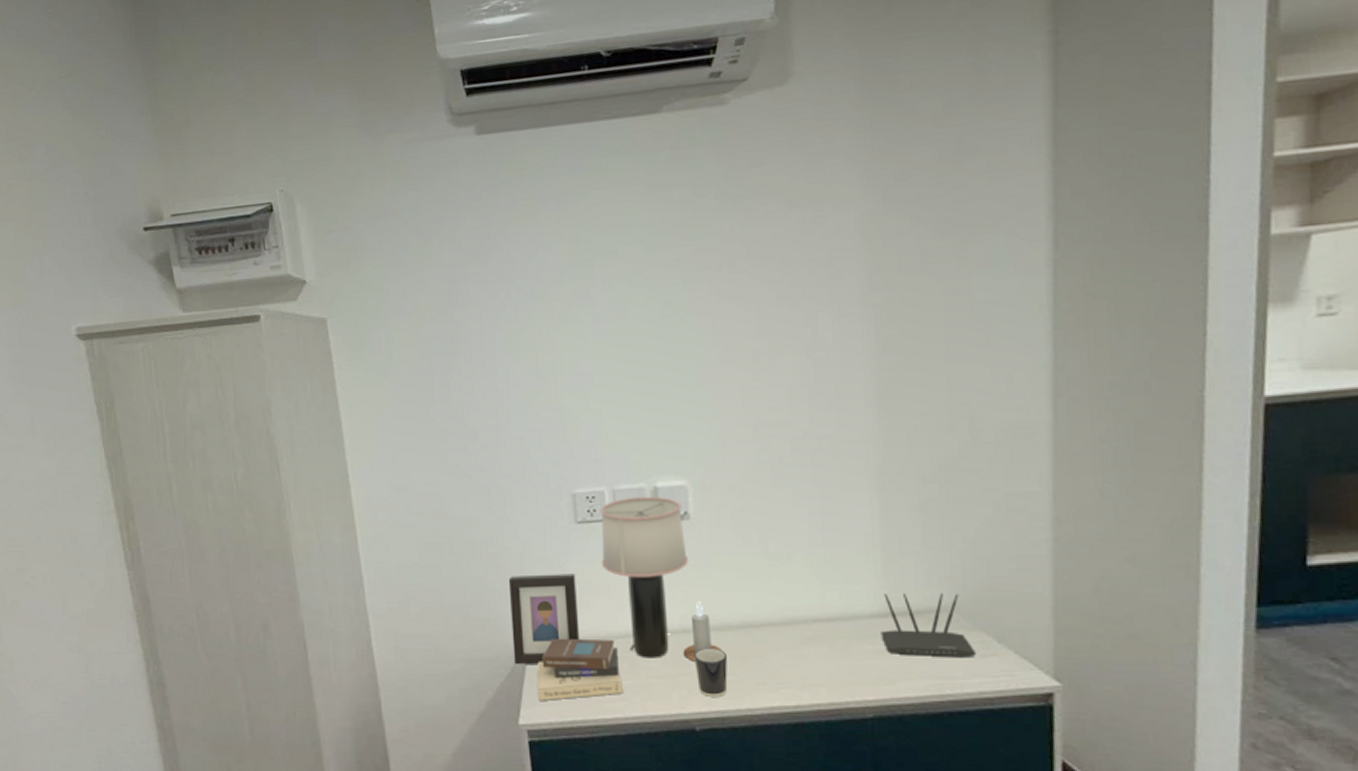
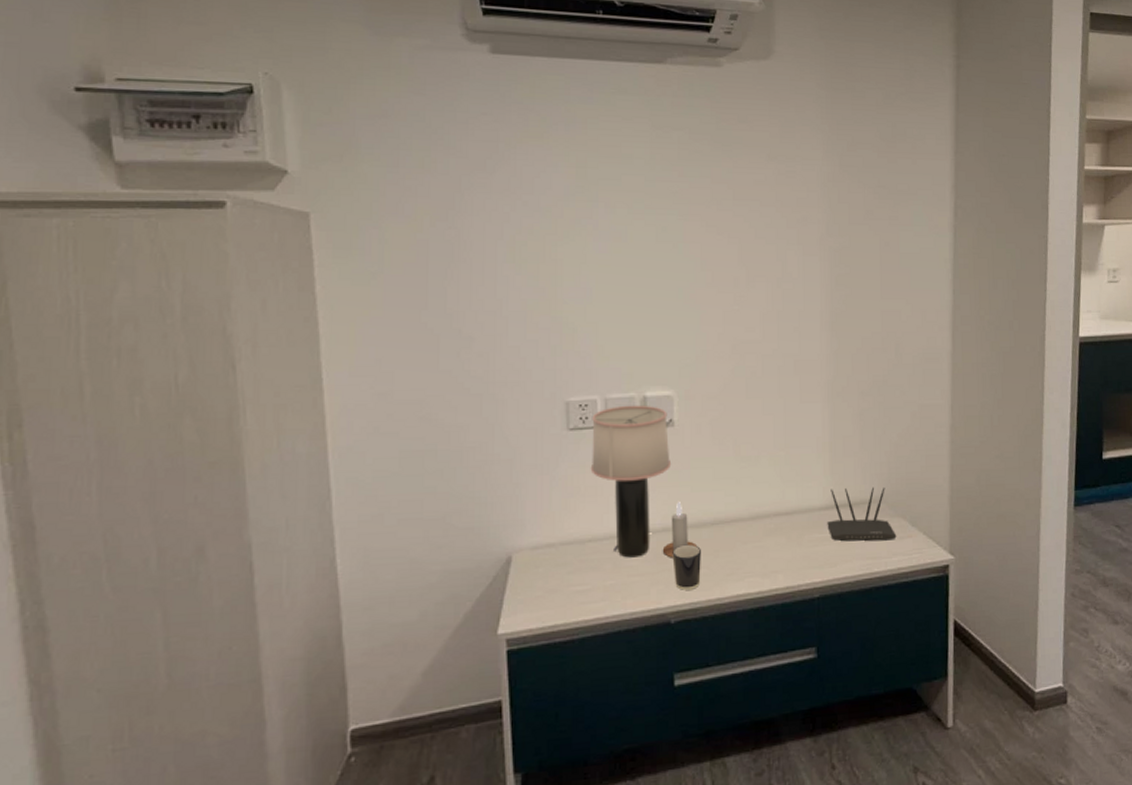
picture frame: present [508,574,580,665] -> none [495,479,566,574]
books: present [537,638,623,701] -> none [519,542,605,608]

